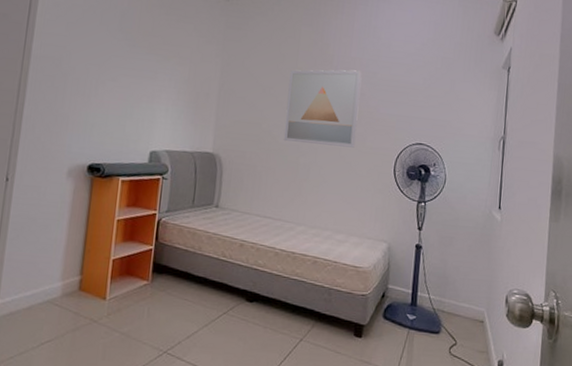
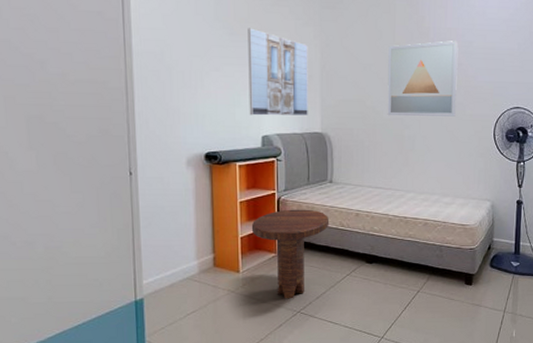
side table: none [125,232,211,336] -> present [251,209,330,299]
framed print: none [140,41,209,134] -> present [248,28,308,116]

